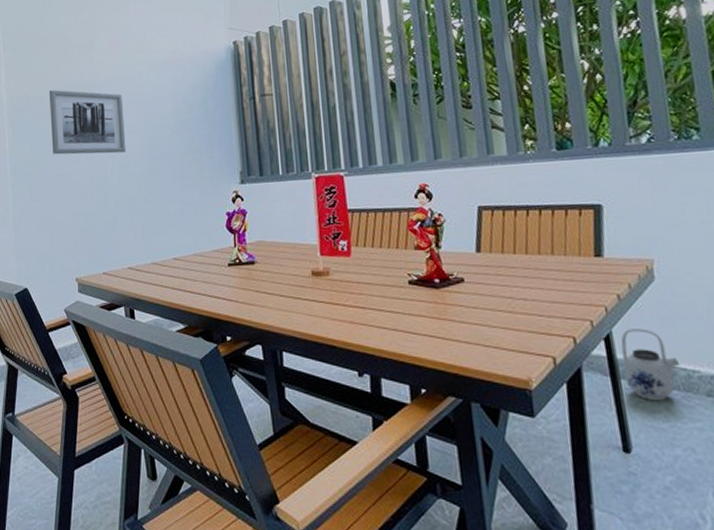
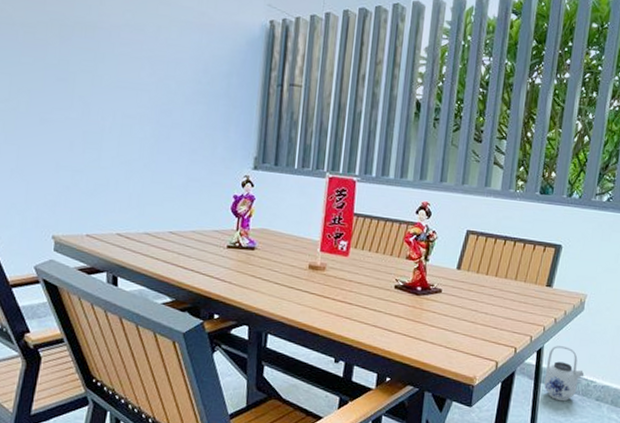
wall art: present [49,90,126,155] -> none [38,20,135,112]

